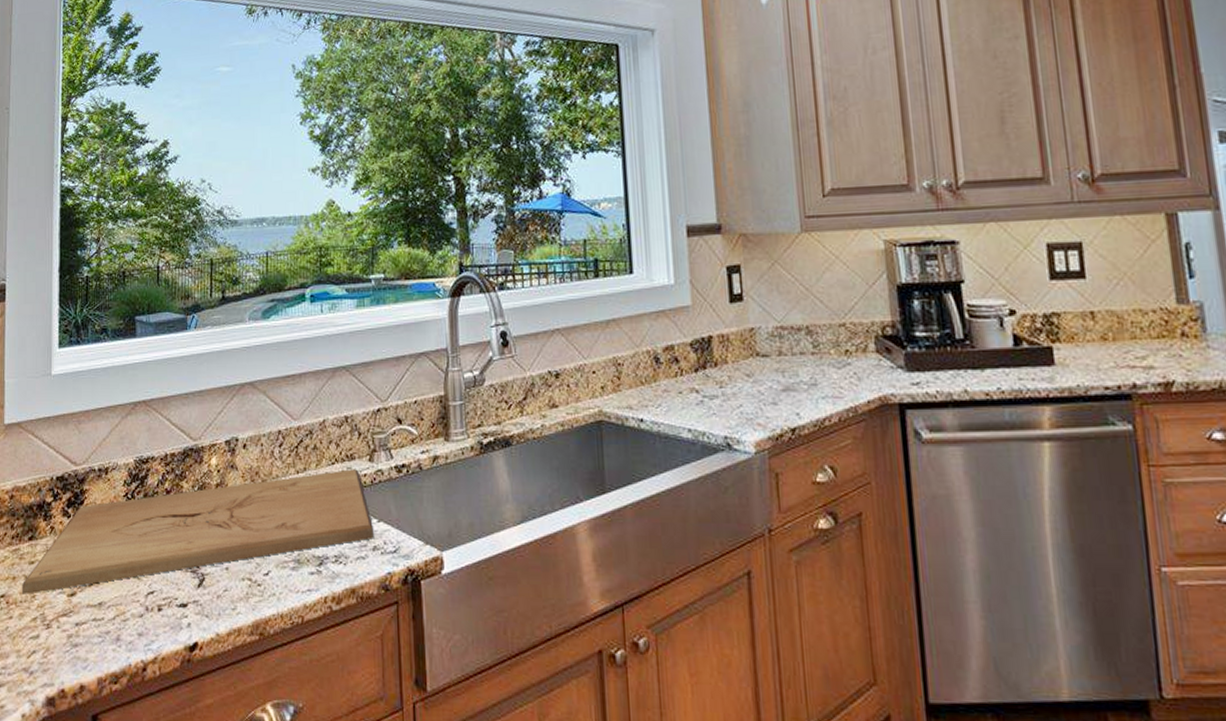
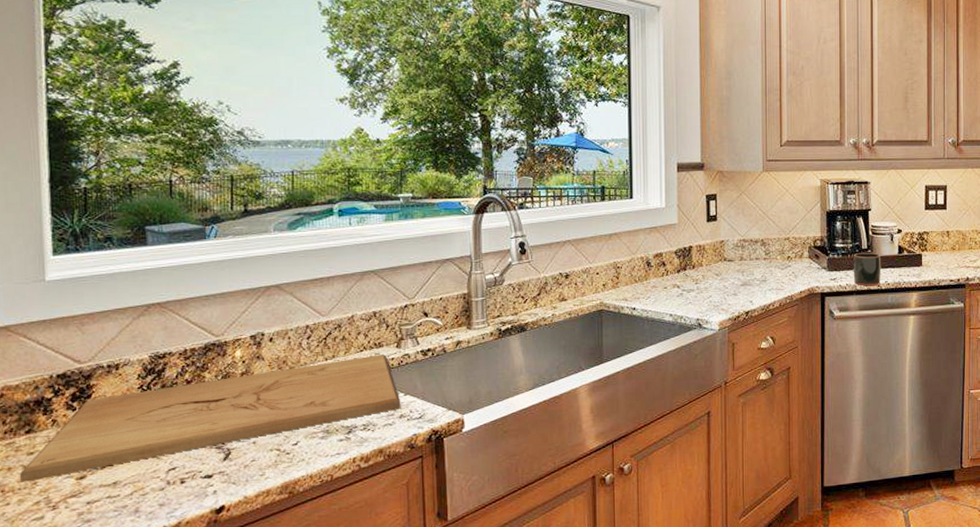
mug: none [943,344,990,395] -> present [853,252,881,286]

